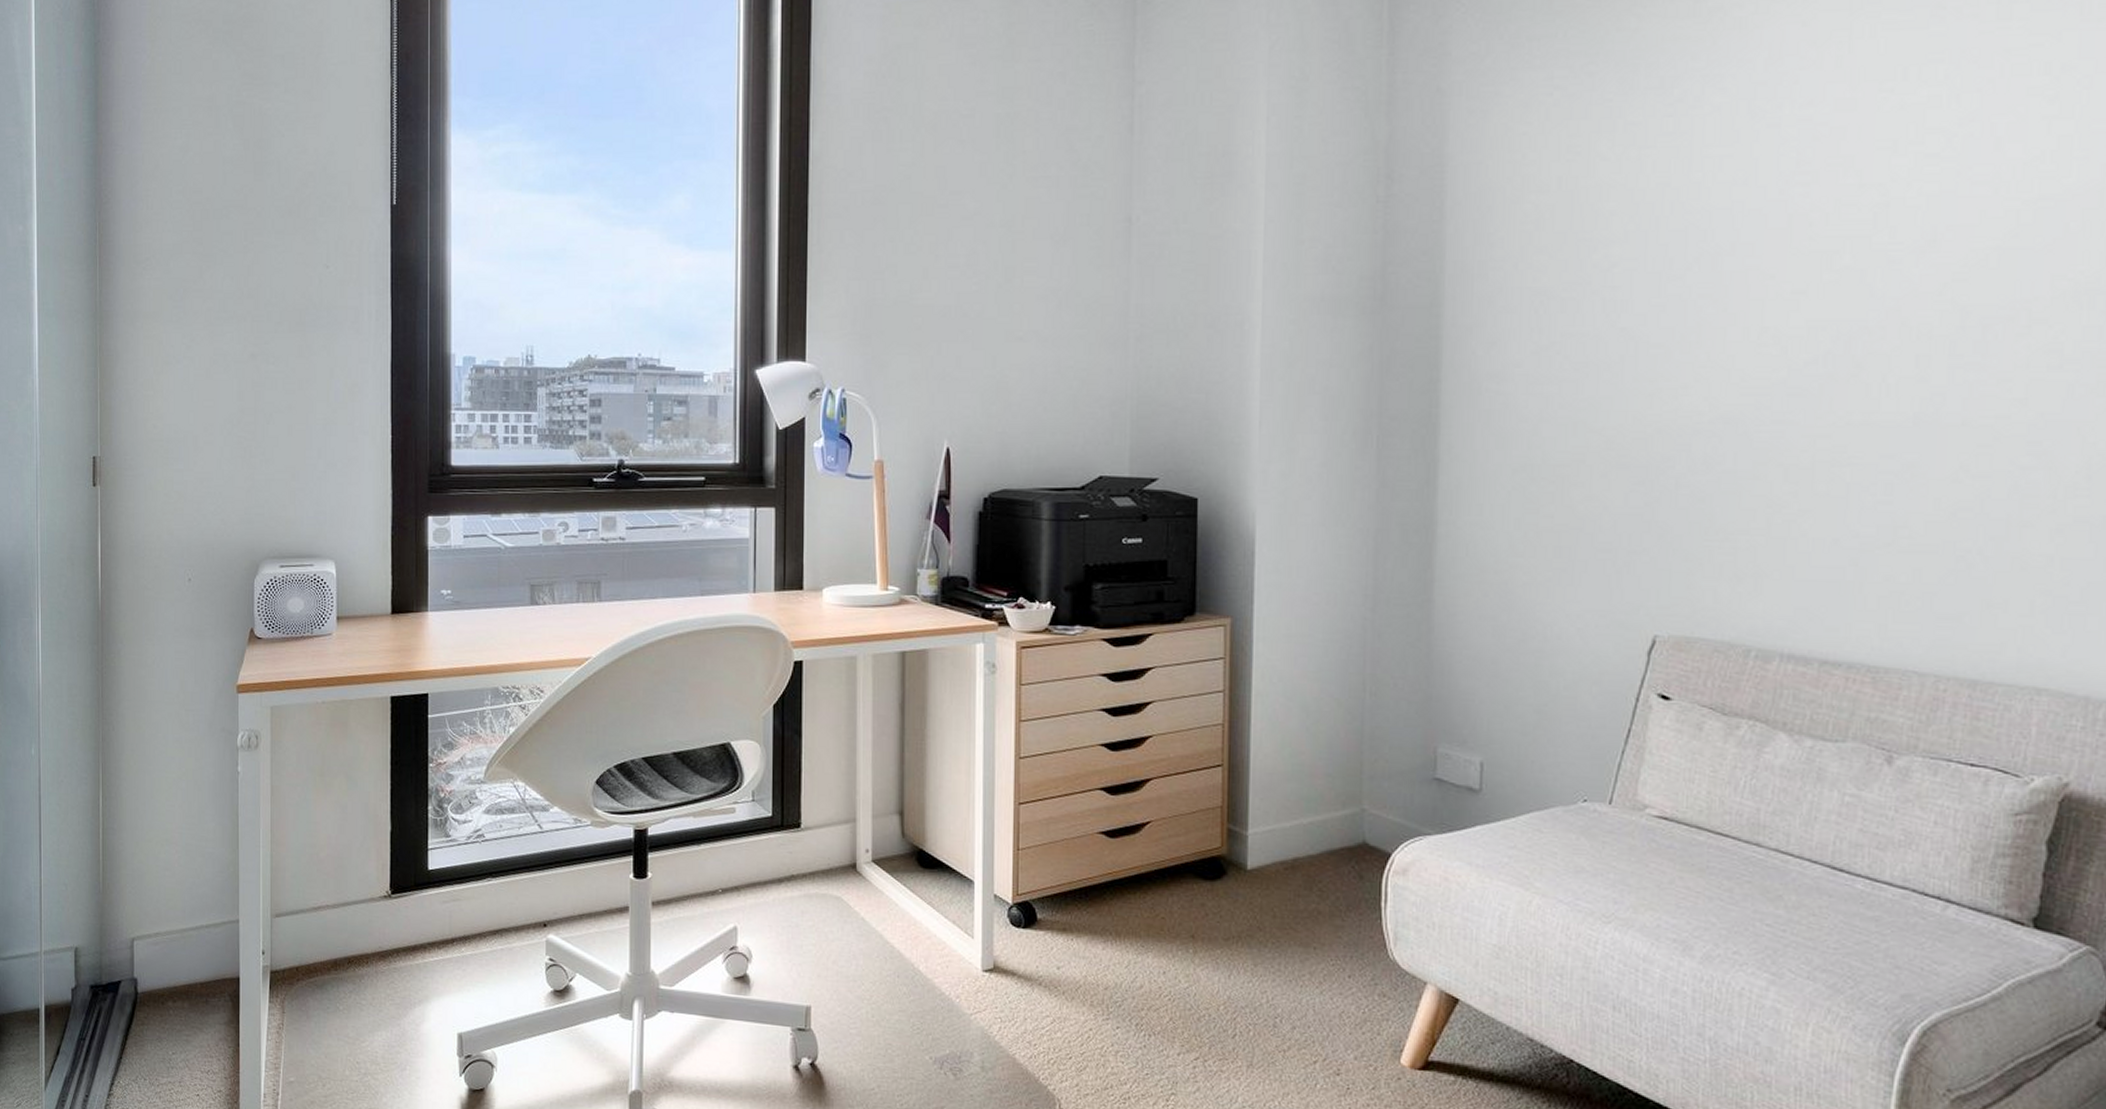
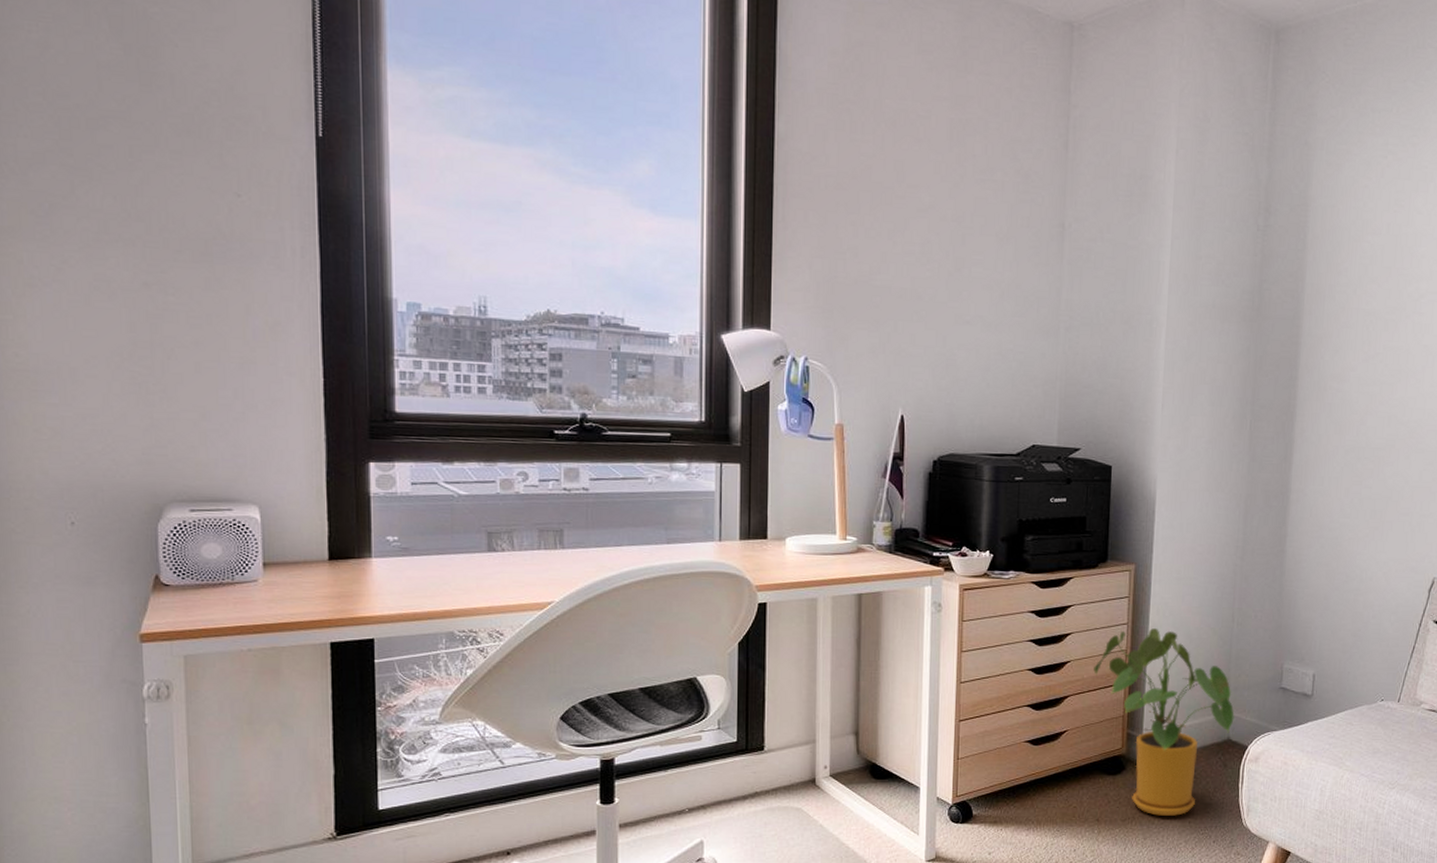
house plant: none [1182,696,1371,939] -> present [1093,627,1235,816]

